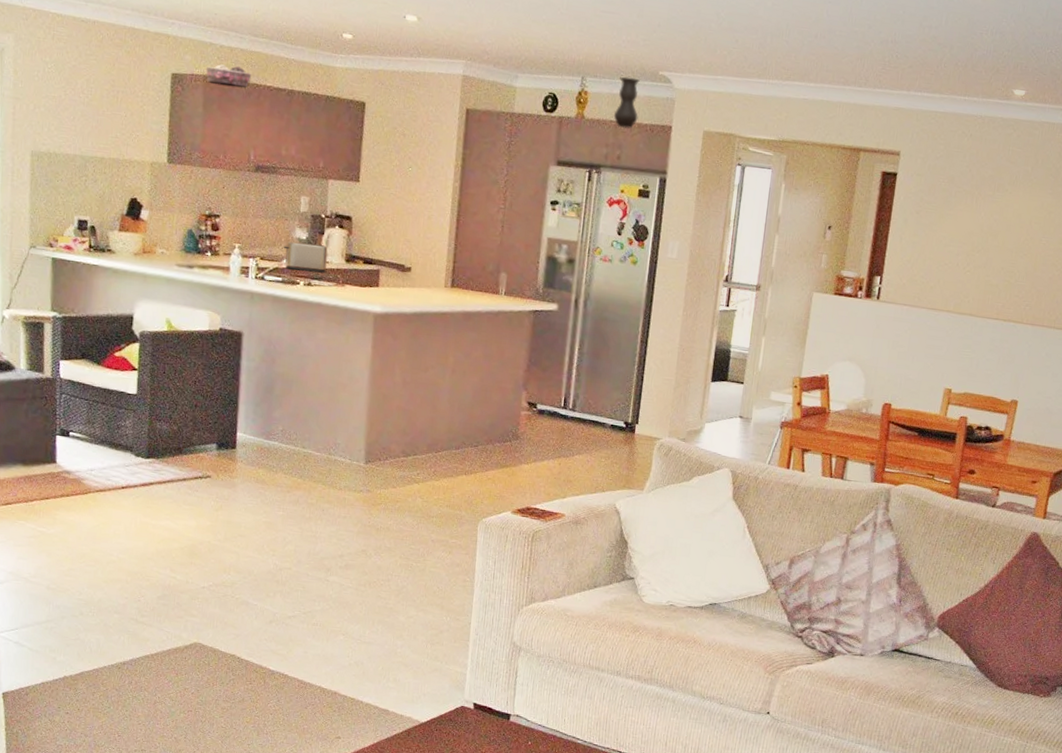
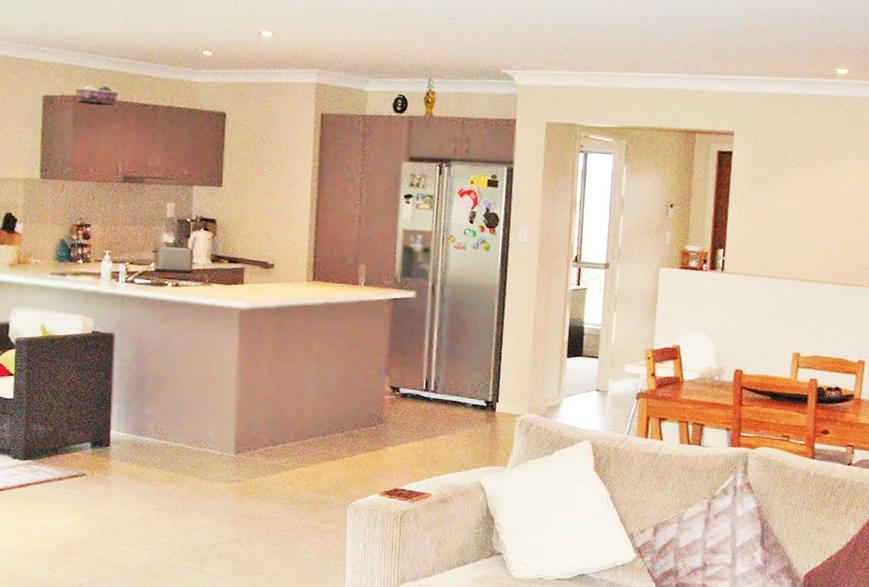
vase: present [613,76,640,129] -> none [460,76,484,125]

